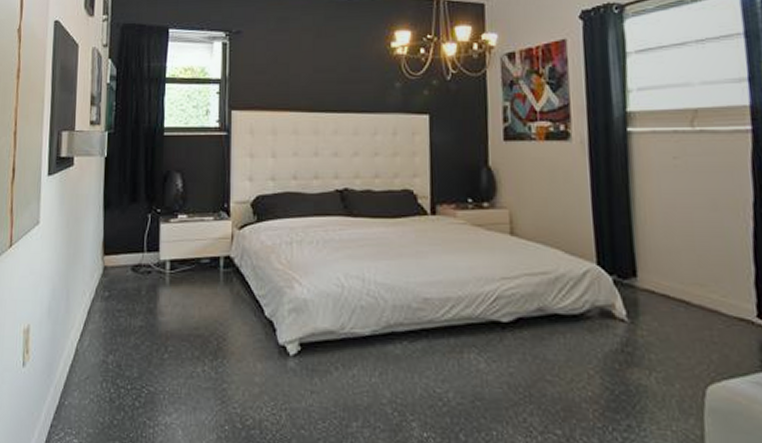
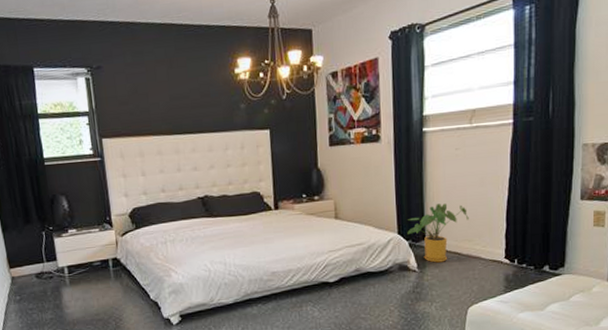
house plant: none [610,229,699,312] -> present [407,203,469,263]

